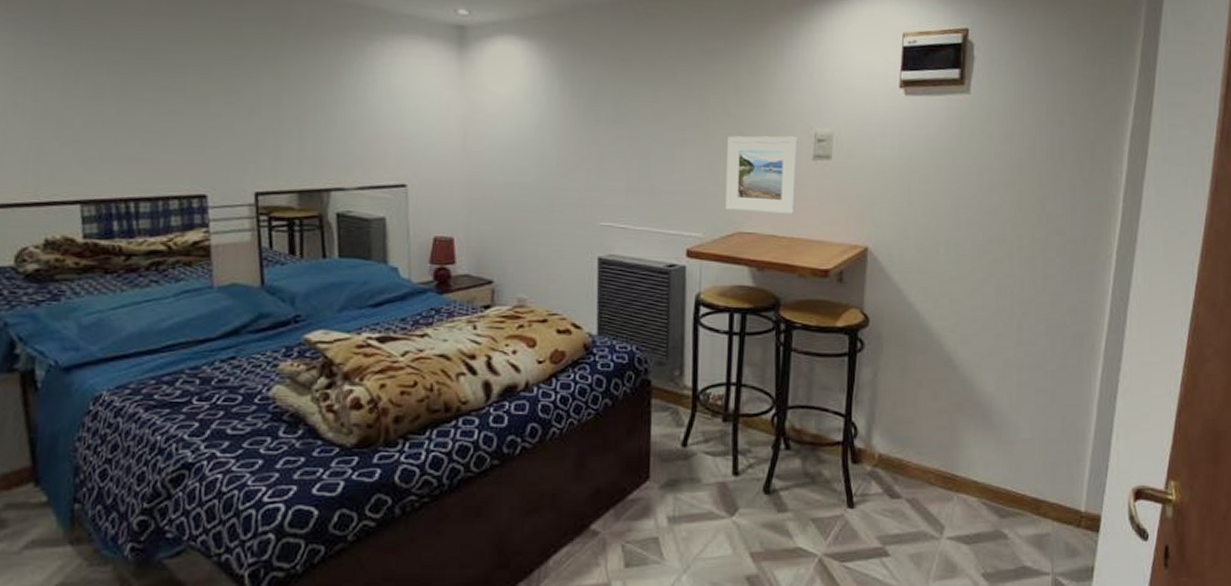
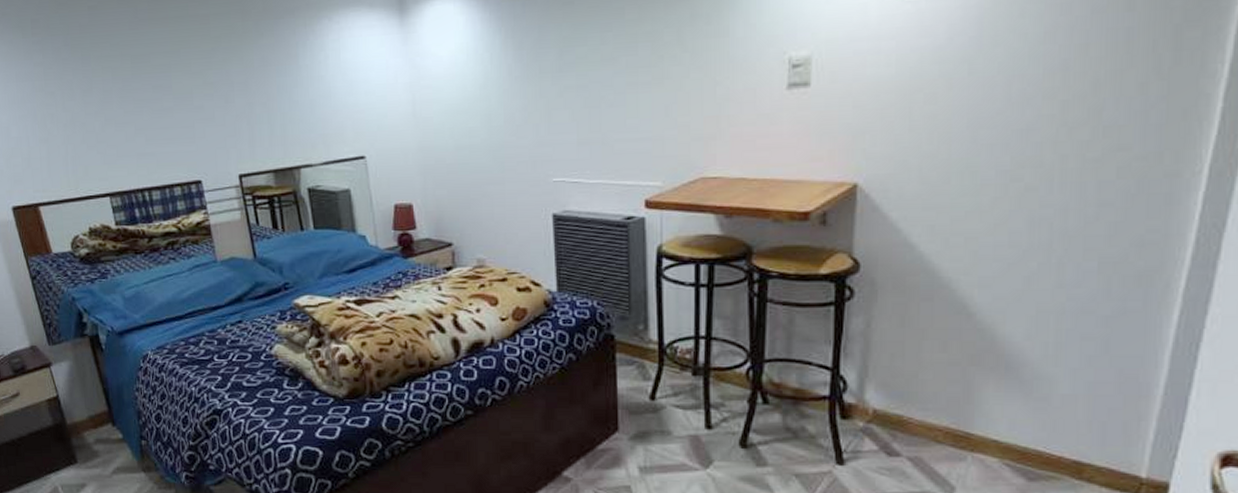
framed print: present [725,136,798,214] -> none [685,64,768,155]

